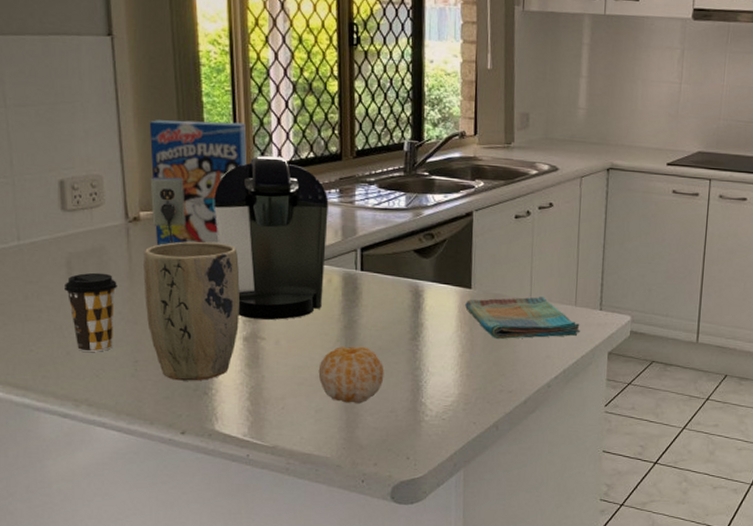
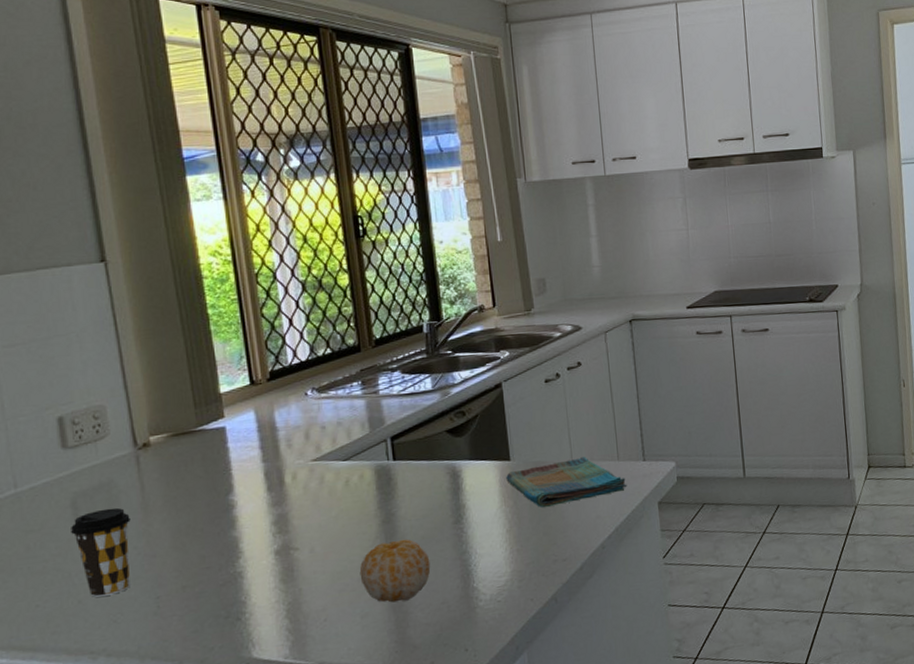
plant pot: present [143,241,240,381] -> none [157,455,269,611]
cereal box: present [149,120,247,246] -> none [152,329,260,469]
coffee maker: present [150,155,329,320] -> none [158,357,356,531]

